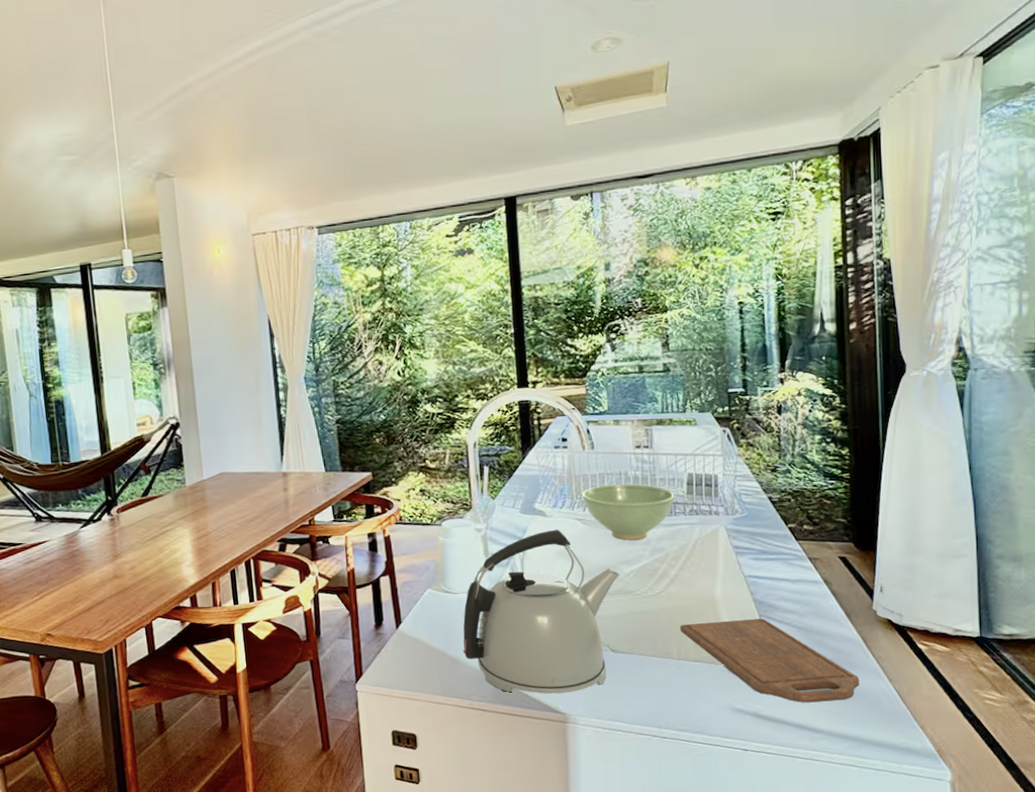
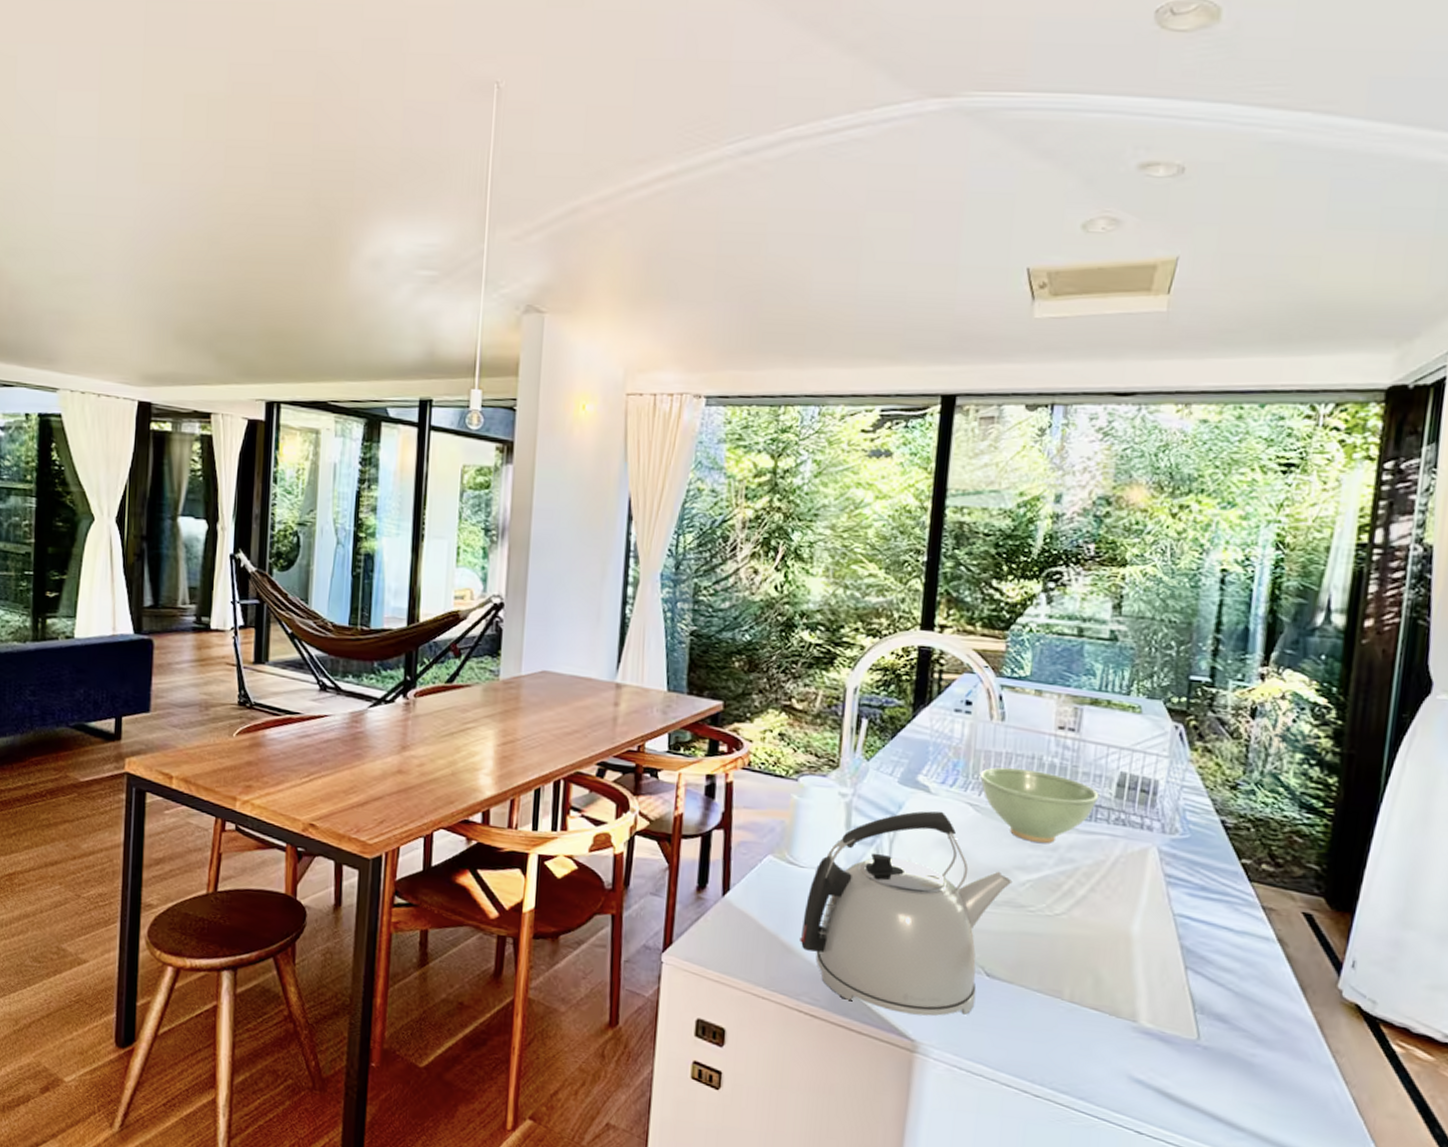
cutting board: present [680,618,860,703] -> none [1078,959,1306,1097]

